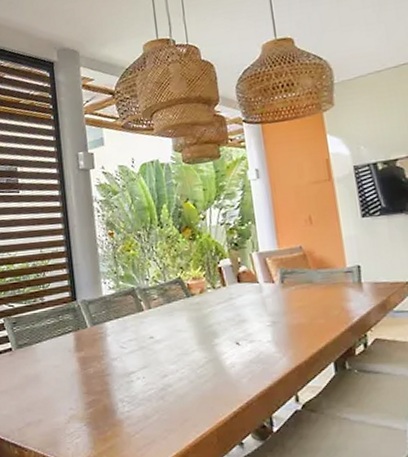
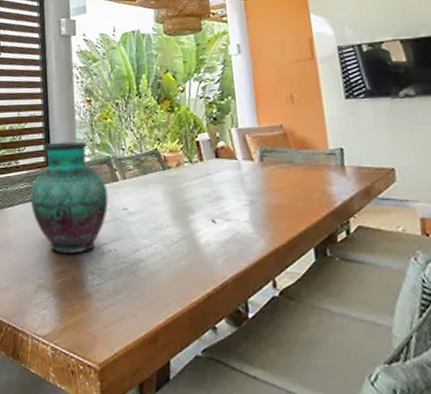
vase: none [57,274,135,385] -> present [30,141,109,255]

